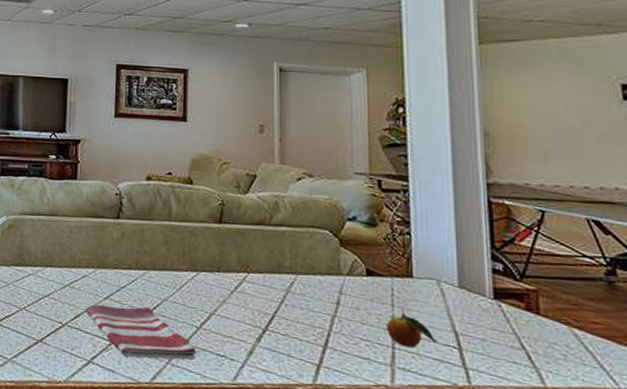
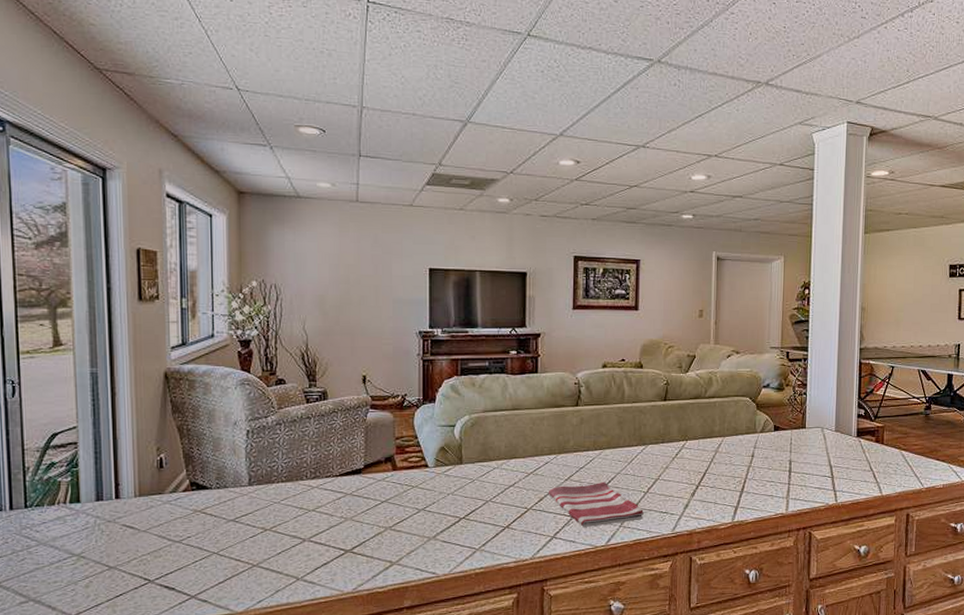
fruit: present [386,308,438,348] -> none [785,453,819,482]

